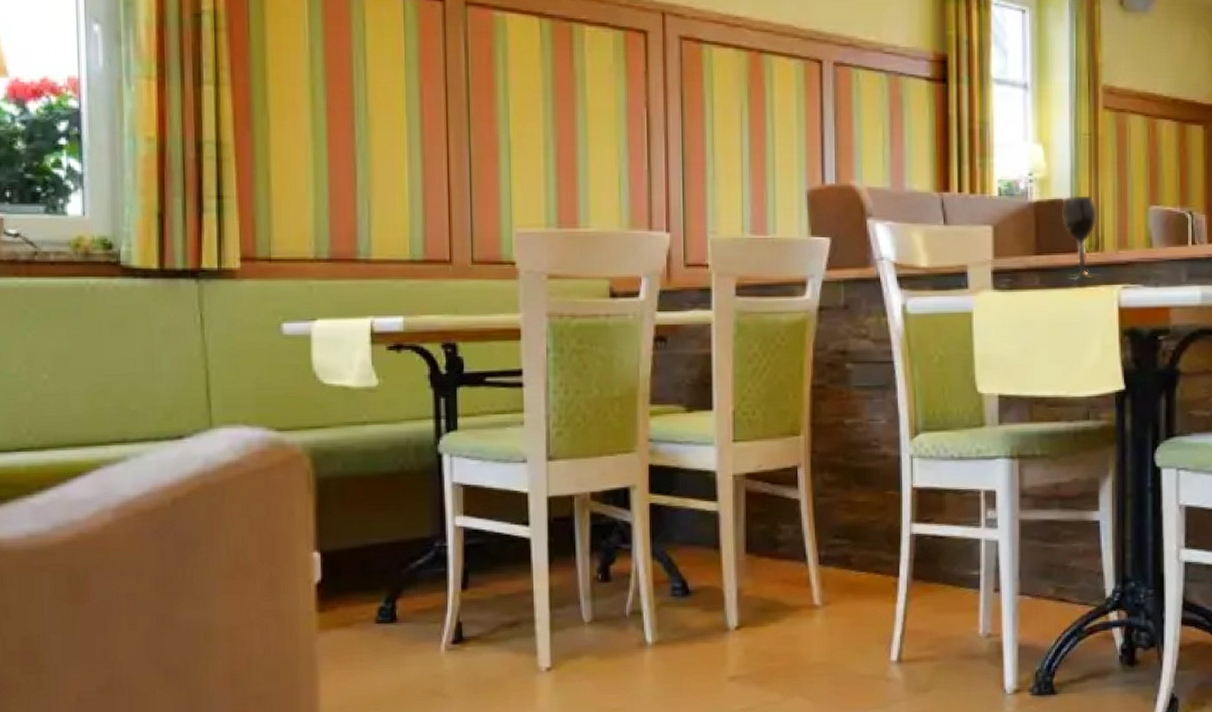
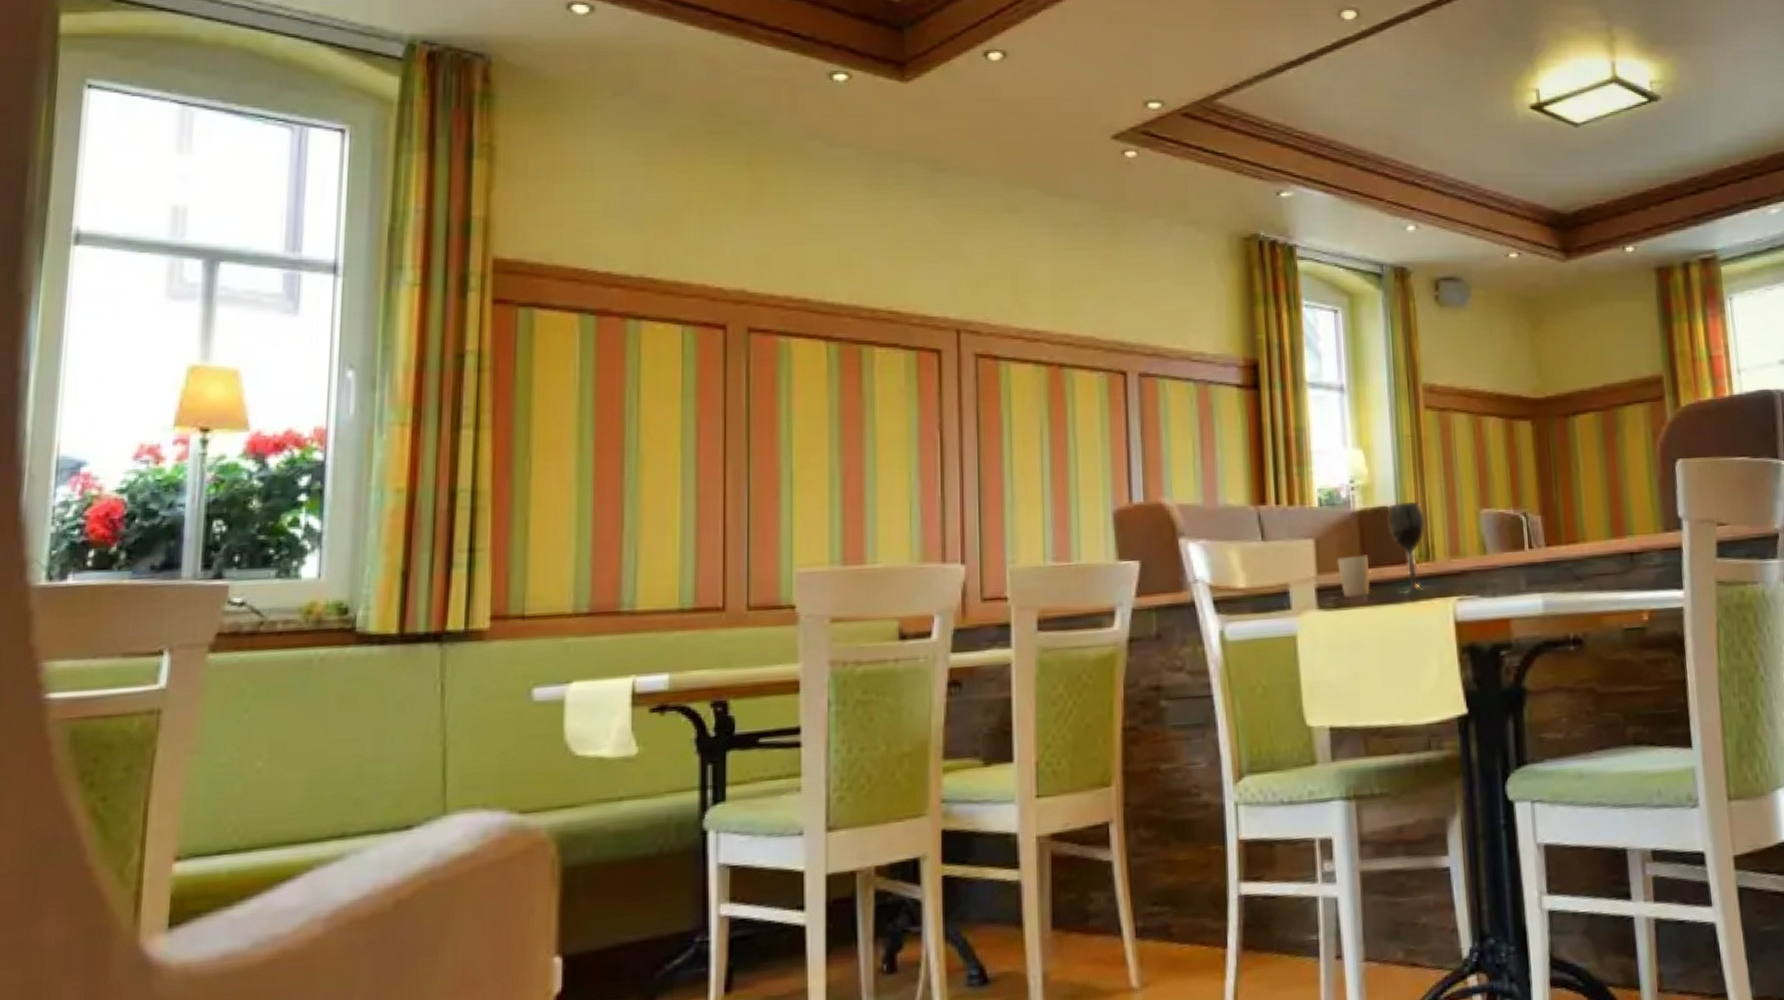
cup: none [1013,243,1043,281] -> present [1337,555,1371,598]

